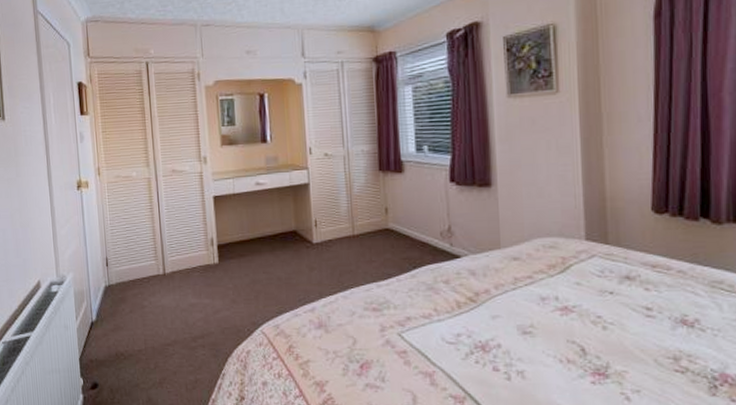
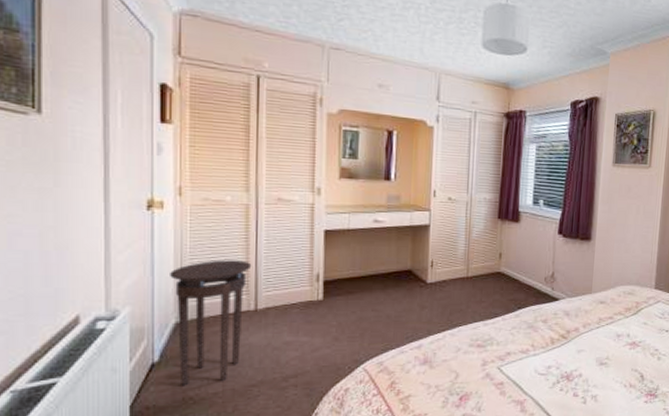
stool: none [97,229,158,343] -> present [170,260,252,386]

